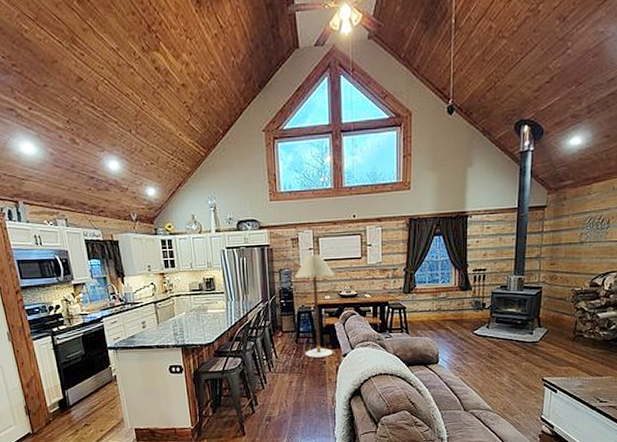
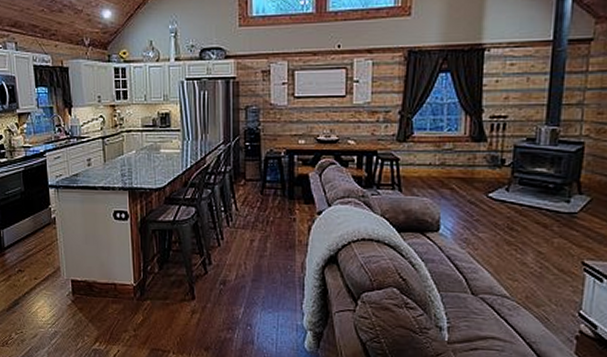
floor lamp: present [294,254,335,358] -> none [262,90,312,213]

